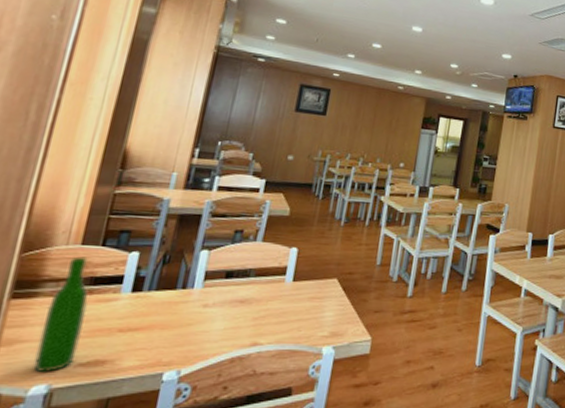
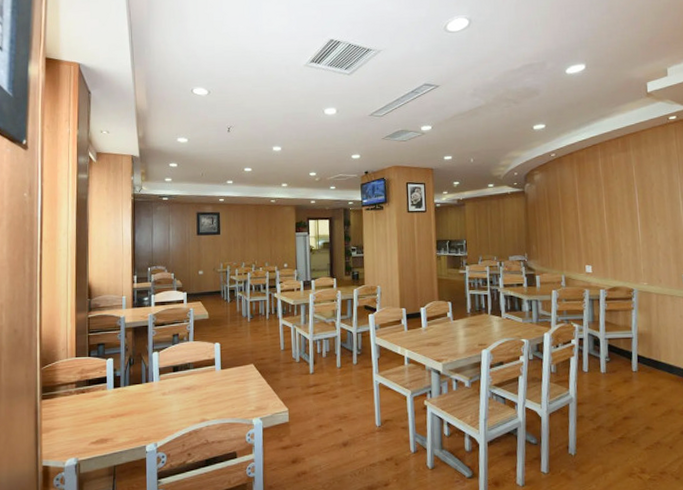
wine bottle: present [33,256,89,374] -> none [64,365,89,451]

